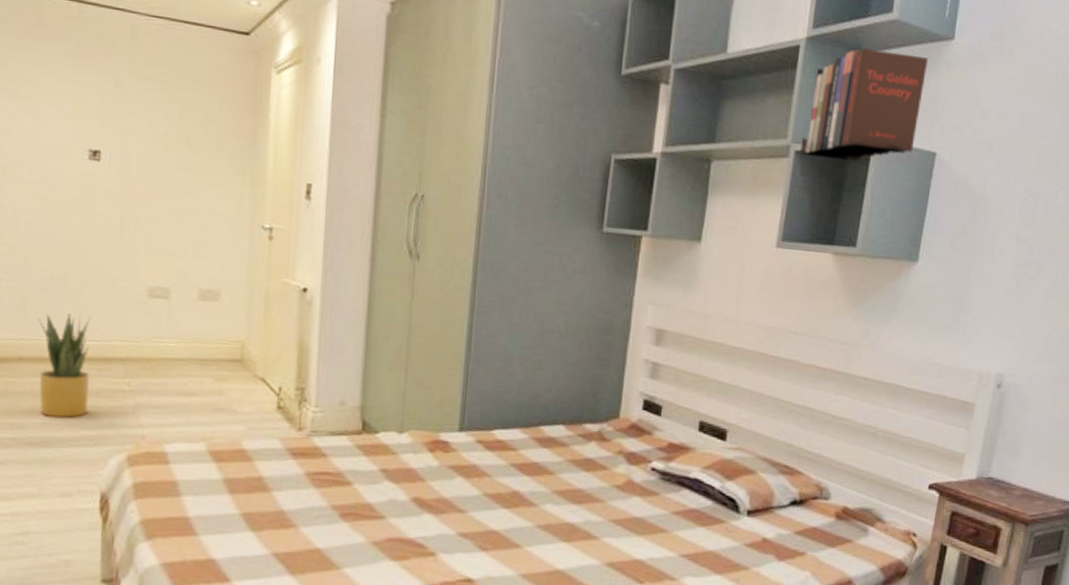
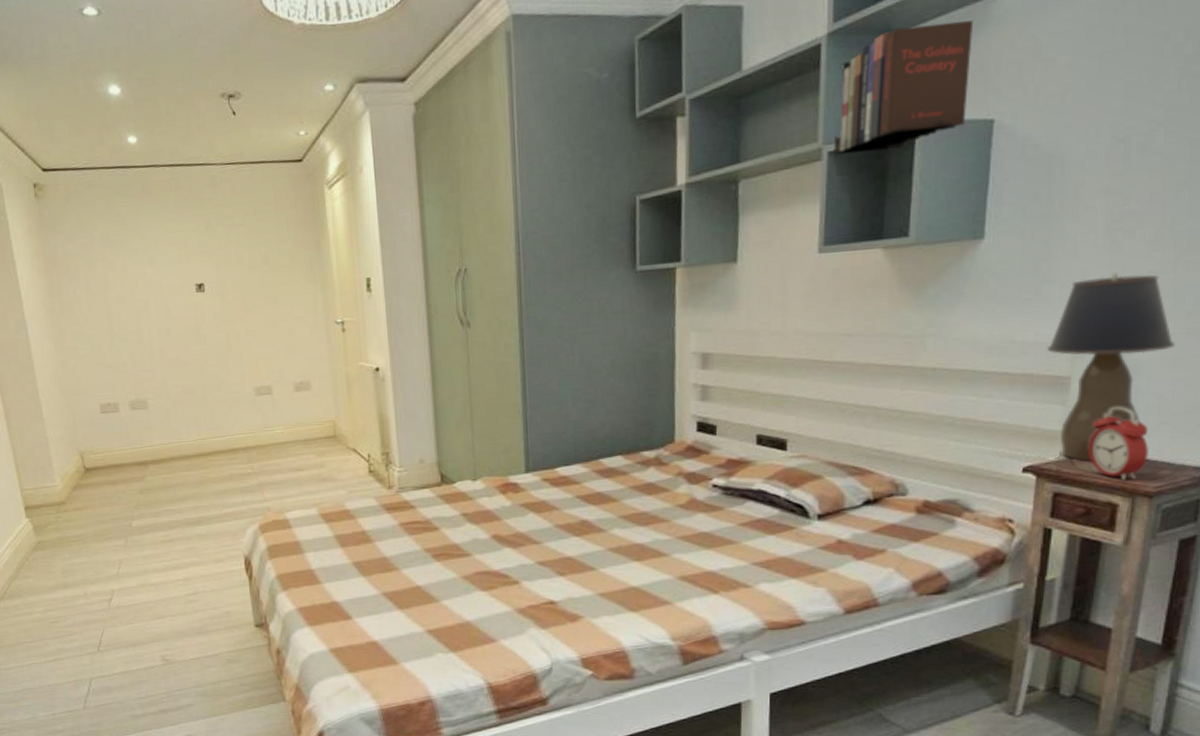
planter: present [39,313,91,418] -> none [180,417,225,501]
table lamp: none [959,313,1057,485] -> present [1048,273,1176,462]
alarm clock: none [982,436,1031,507] -> present [1089,406,1150,480]

